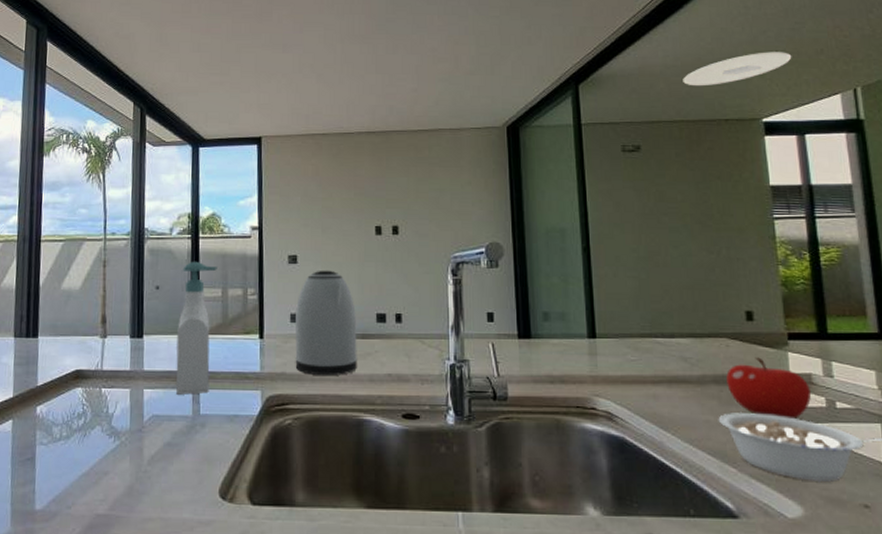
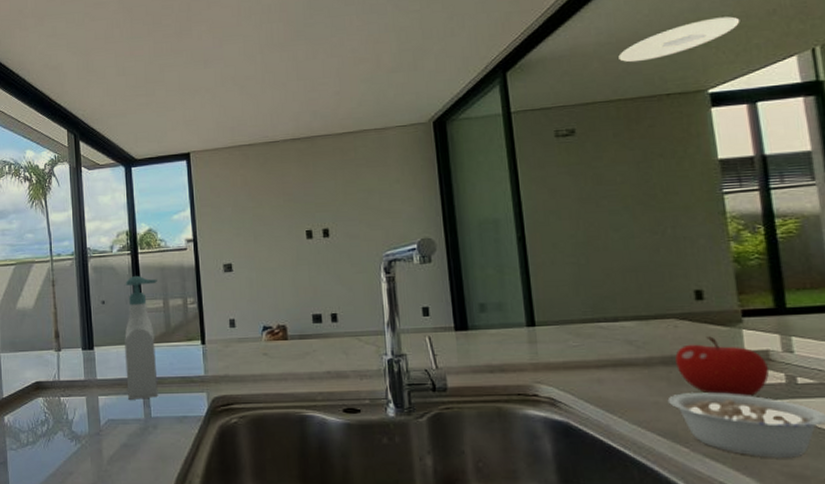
kettle: present [295,270,357,375] -> none [234,275,297,376]

